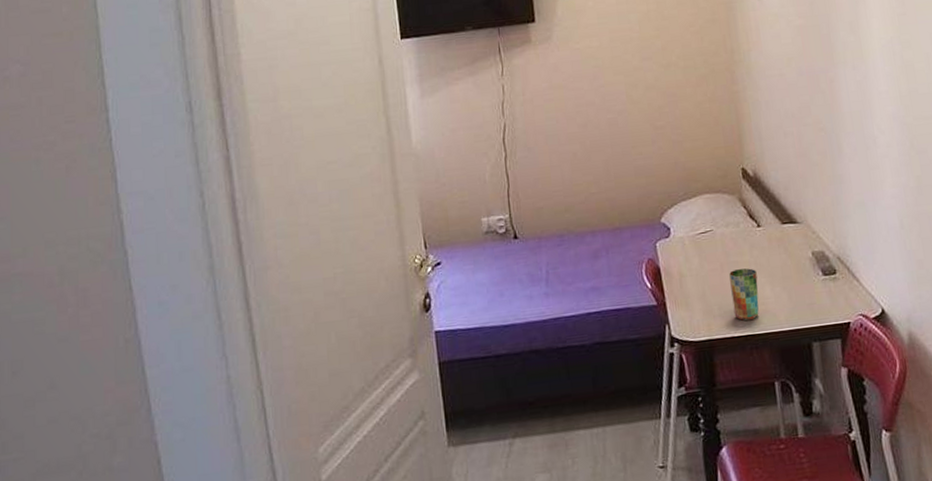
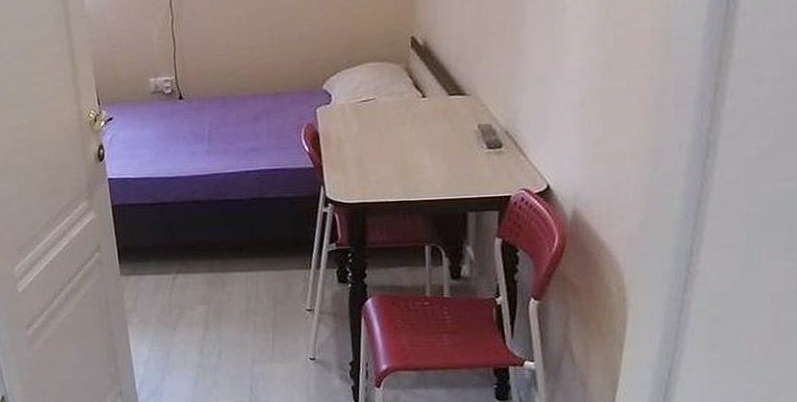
cup: present [729,268,759,321] -> none [388,137,417,188]

